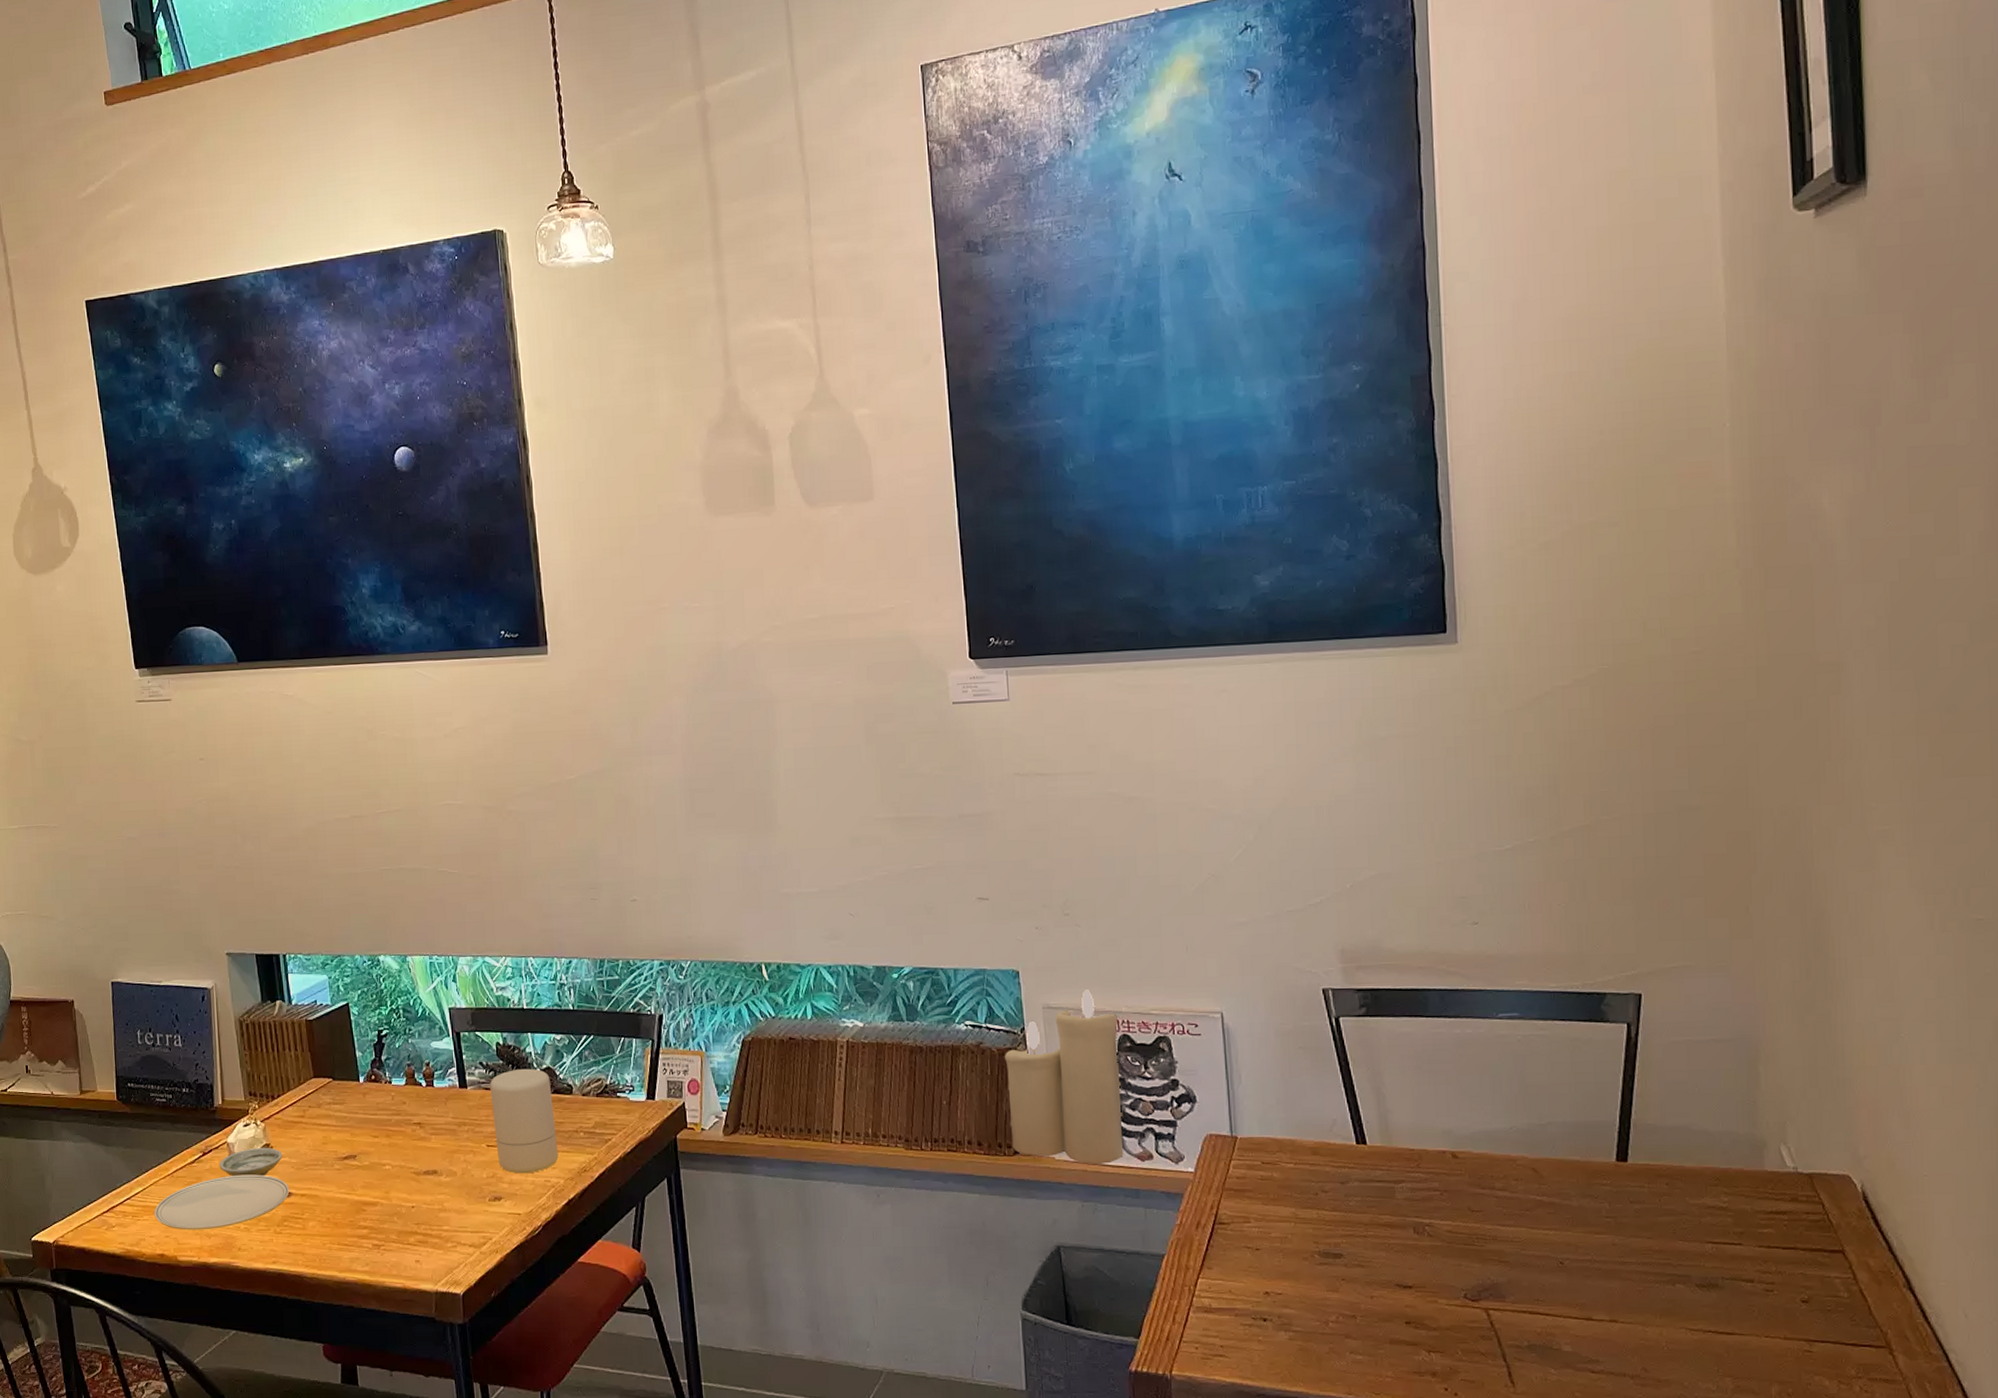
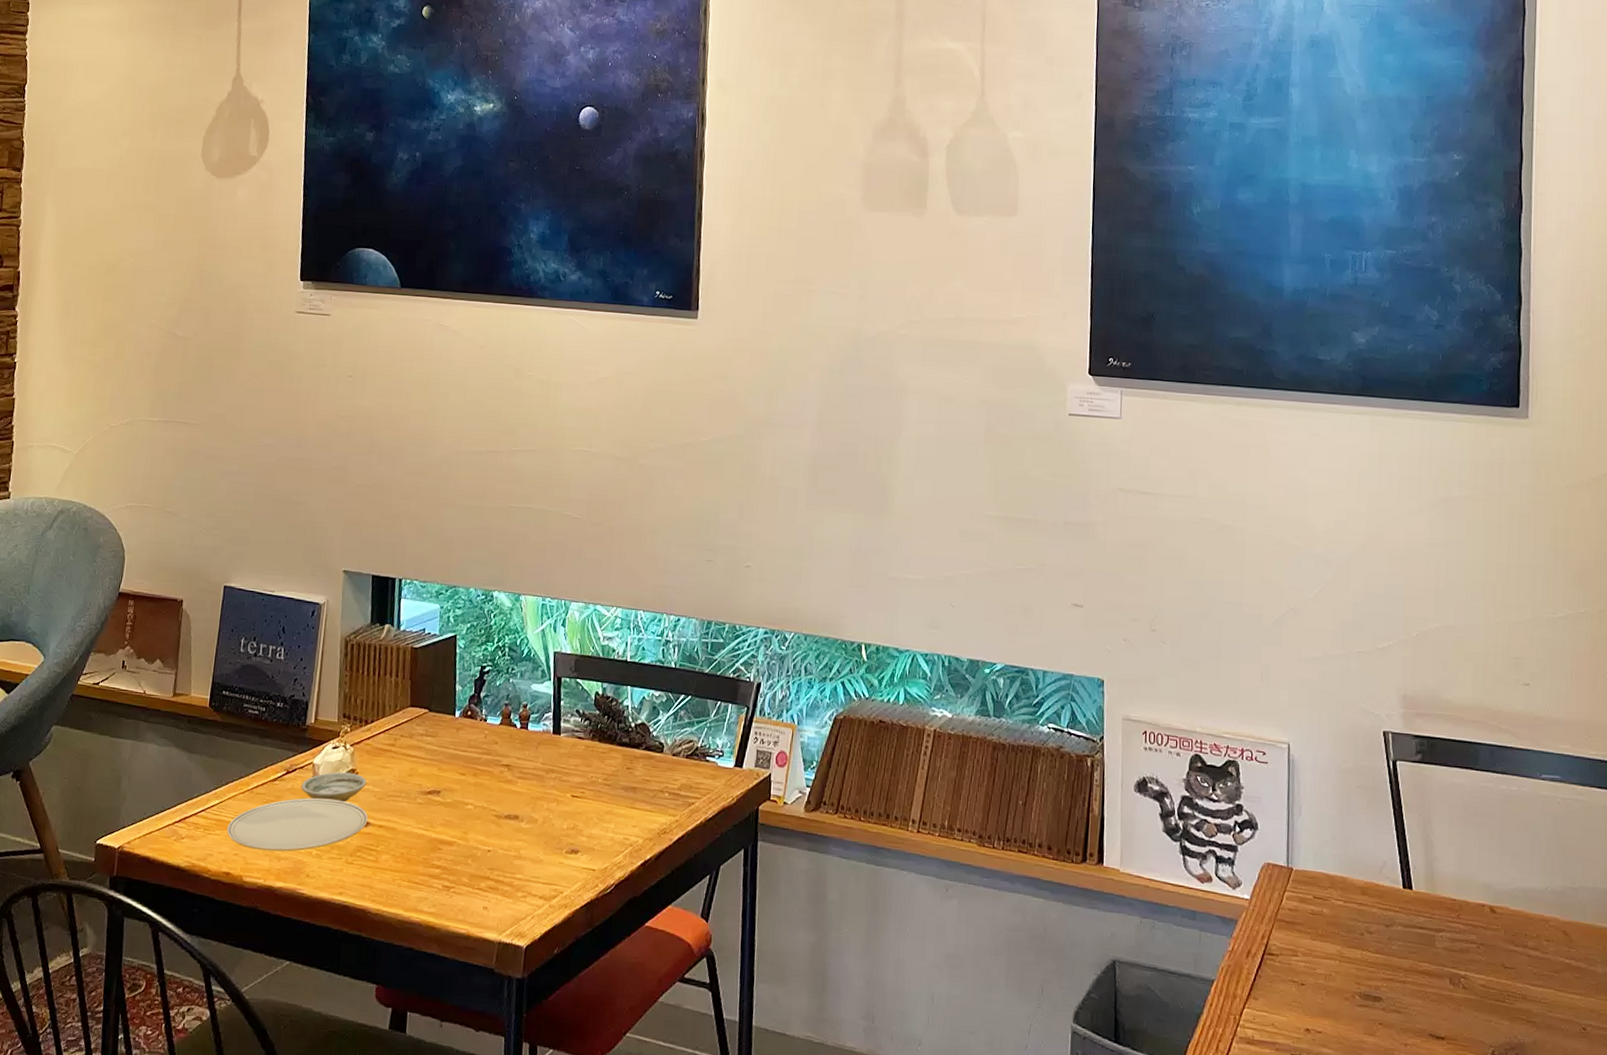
candle: present [490,1068,559,1174] -> none [580,721,643,829]
candle: present [1005,991,1124,1165] -> none [1080,707,1191,882]

